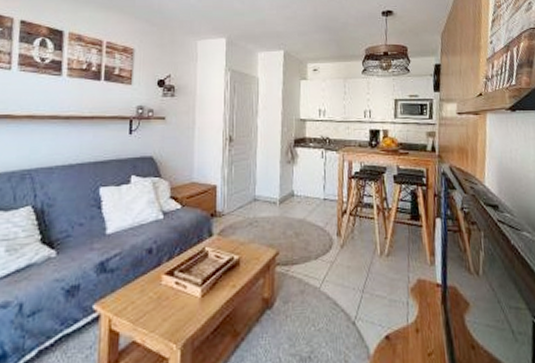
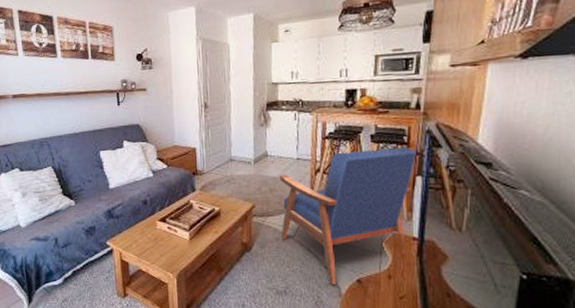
armchair: none [305,188,435,344] -> present [279,146,417,285]

